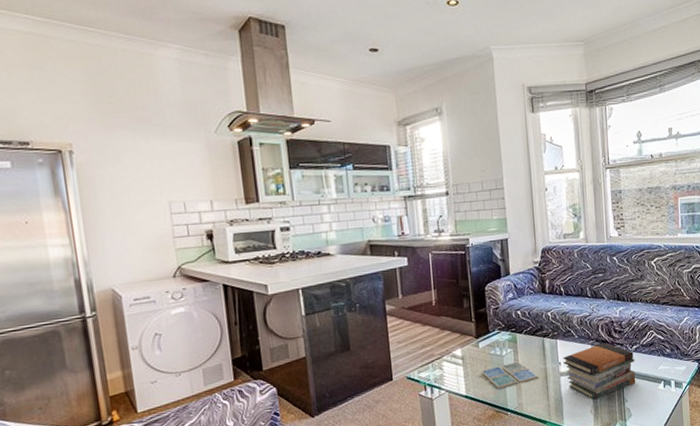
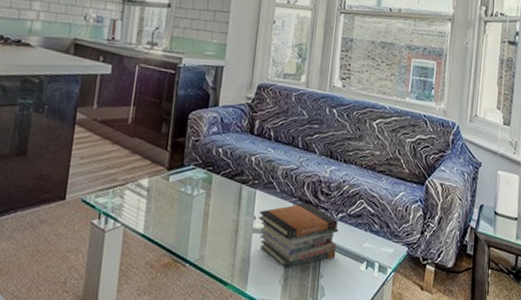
drink coaster: present [481,361,539,389] -> none [166,205,229,234]

